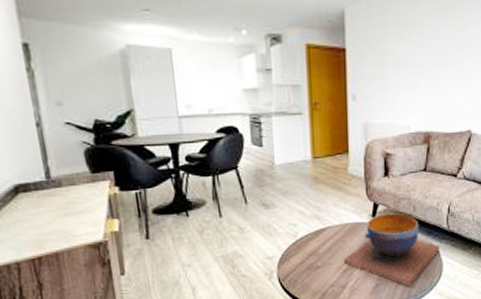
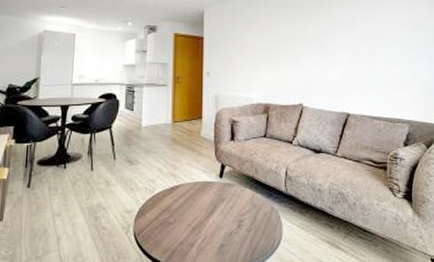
decorative bowl: present [343,213,440,287] -> none [193,174,279,250]

